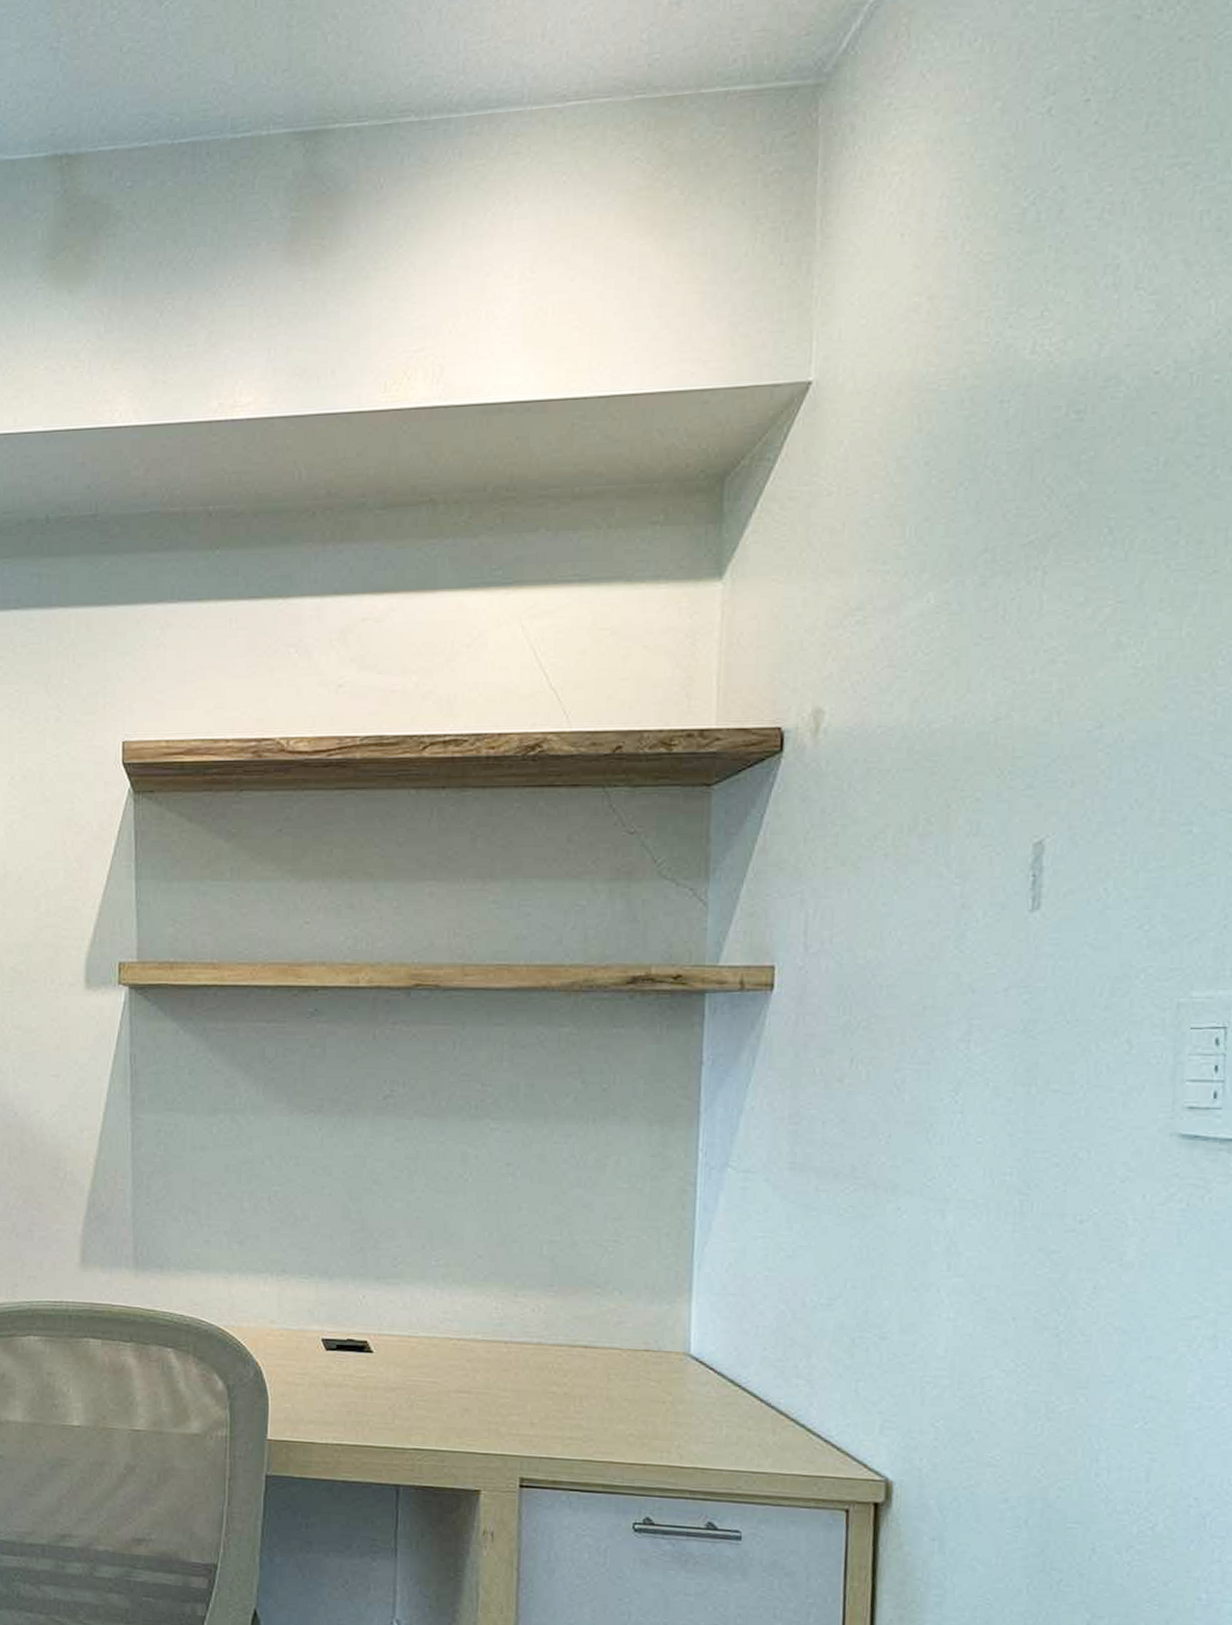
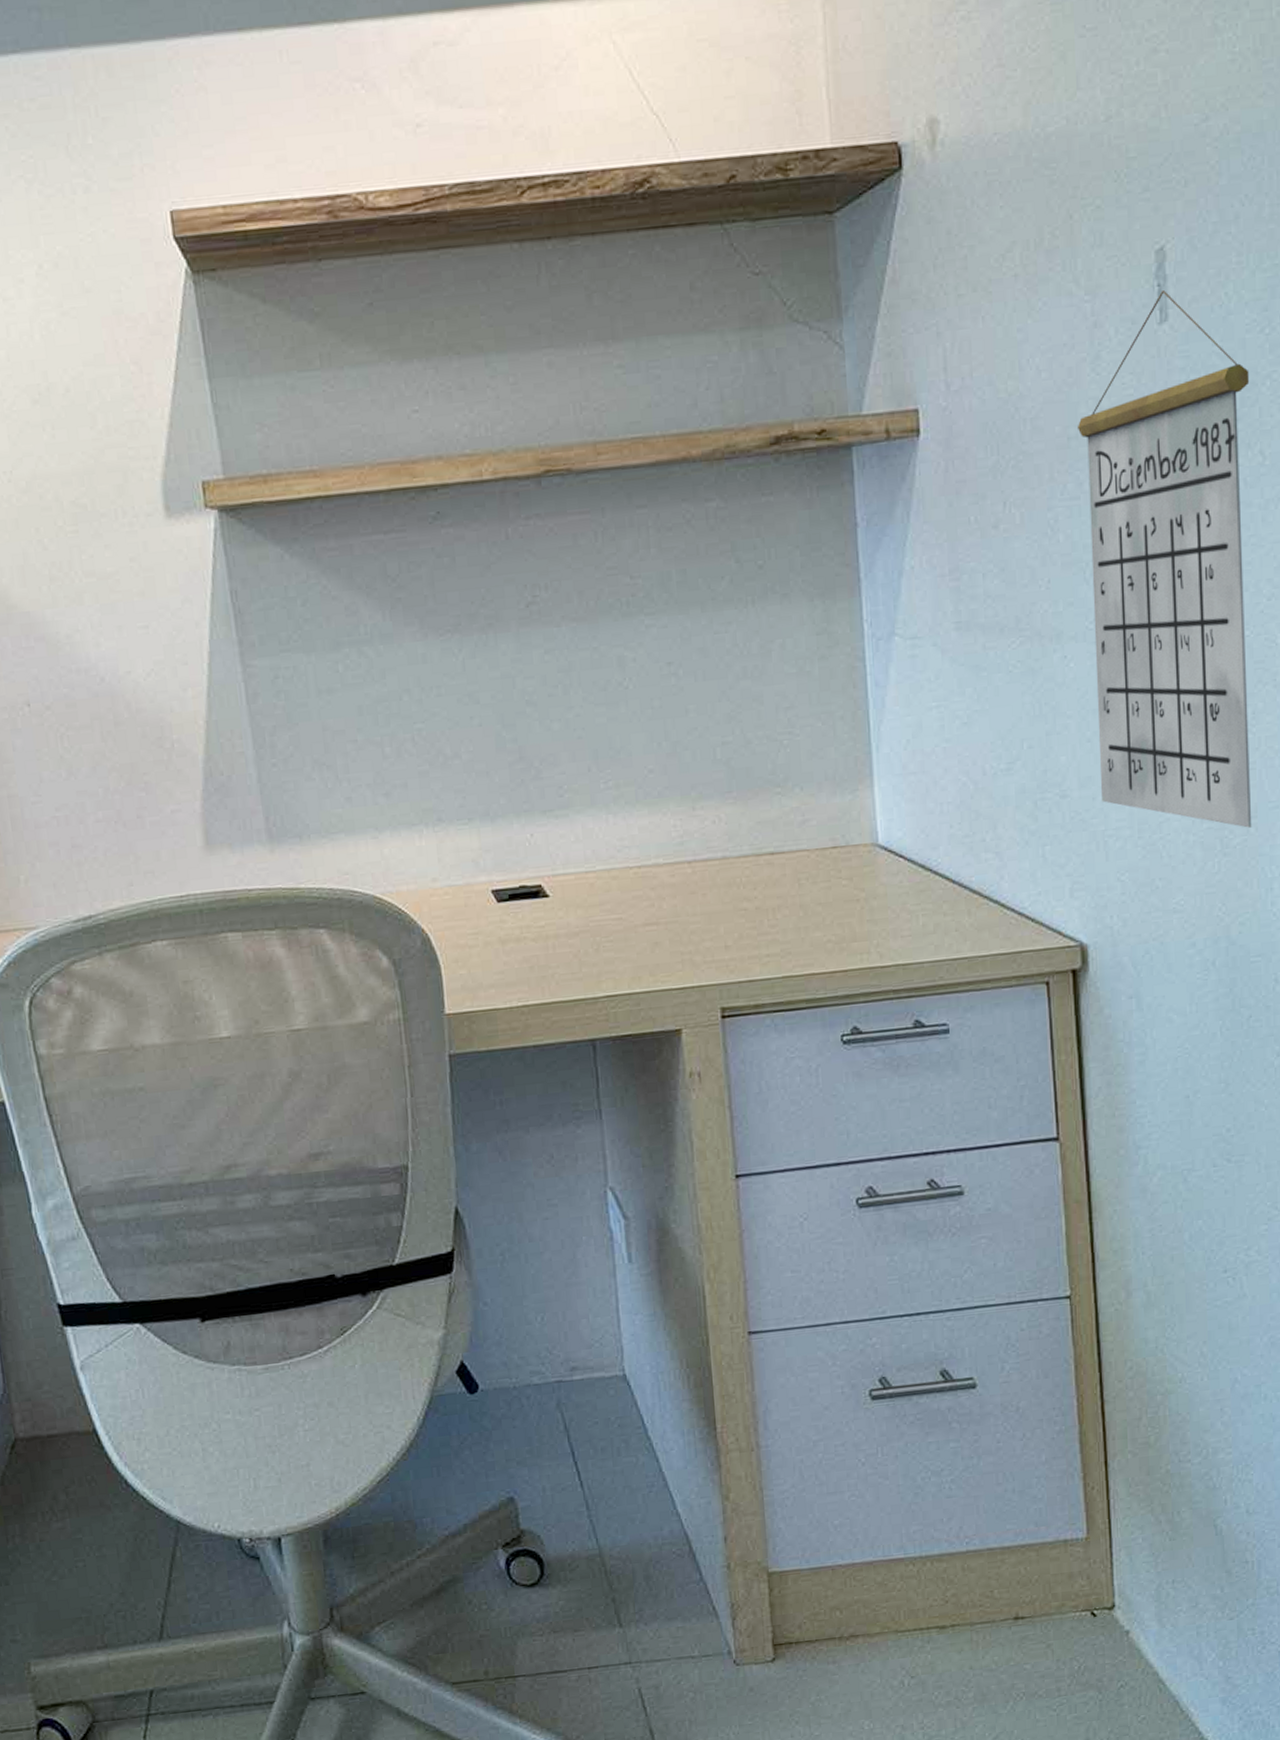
calendar: none [921,881,1123,1398] -> present [1078,290,1252,828]

